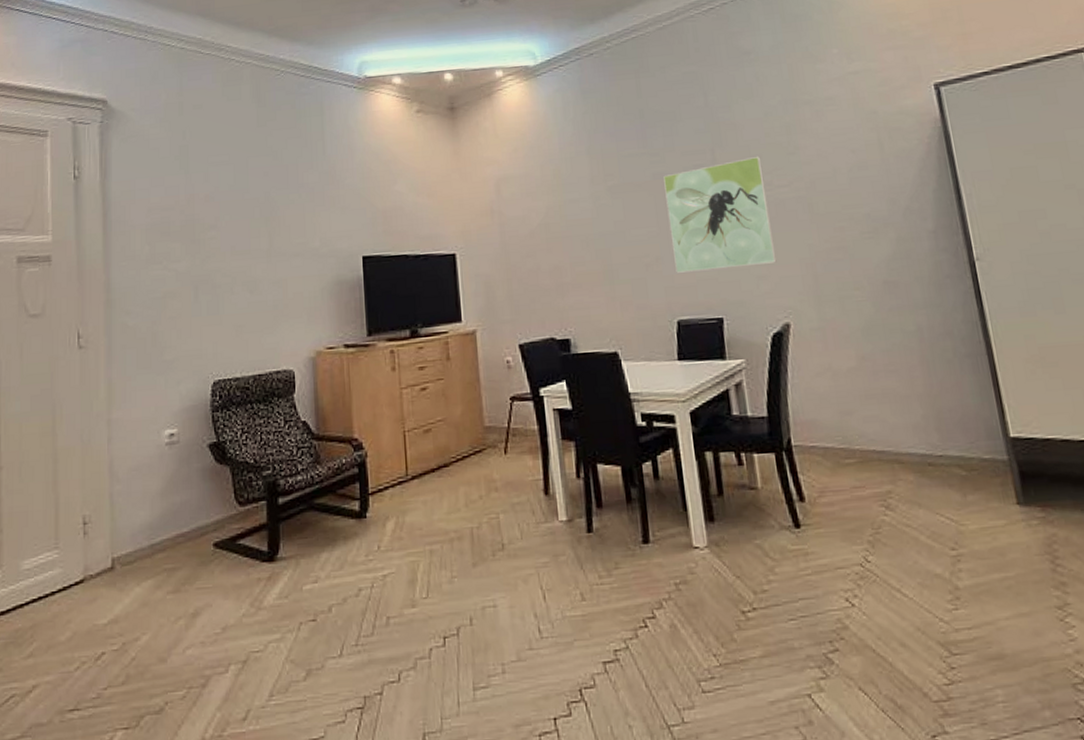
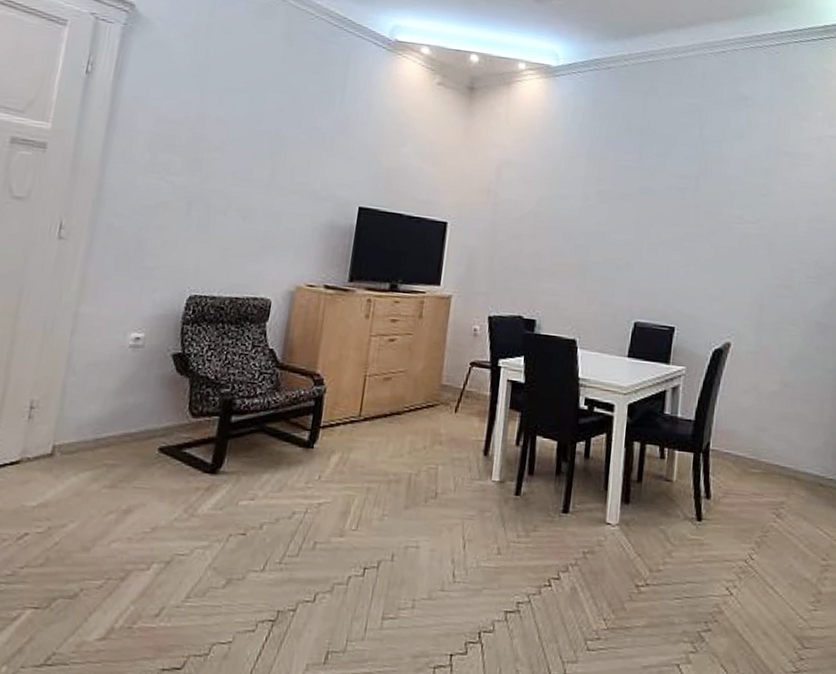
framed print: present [663,157,777,273] -> none [642,191,737,288]

